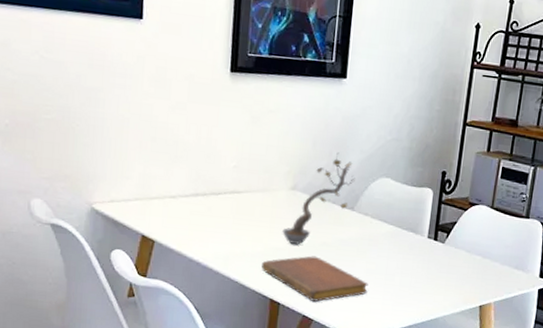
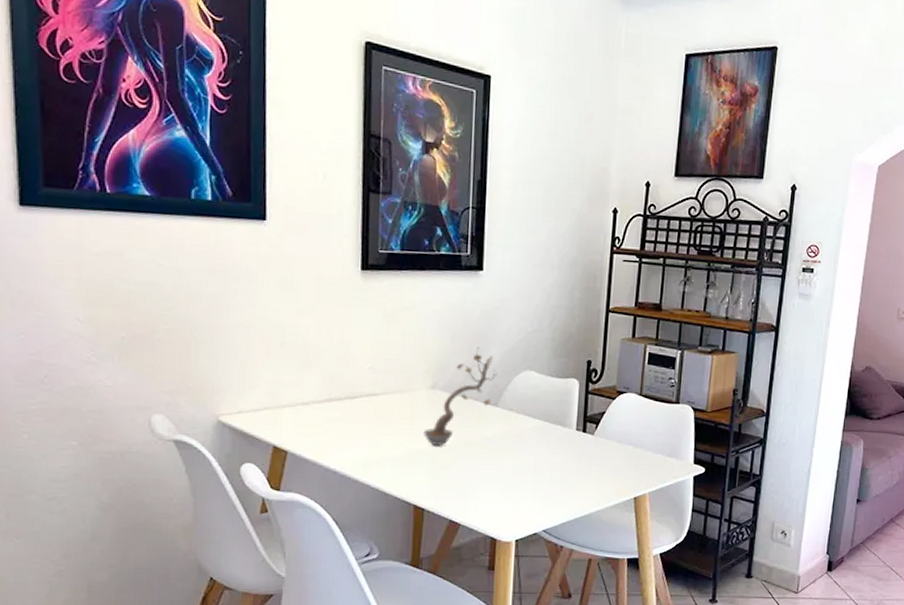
notebook: present [261,256,368,302] -> none [403,456,517,506]

